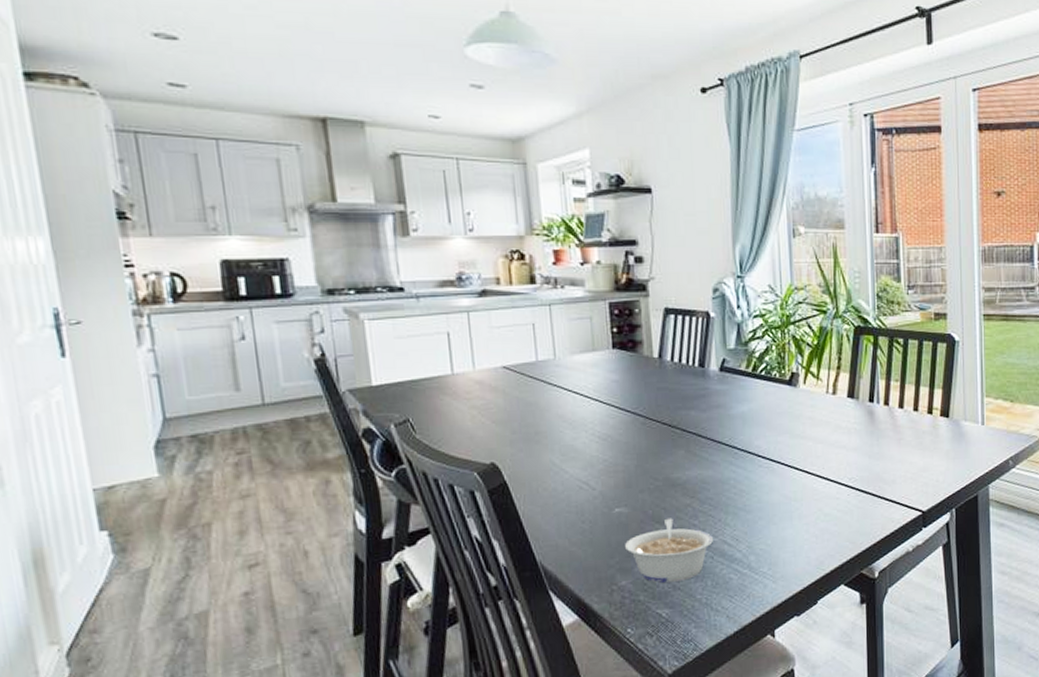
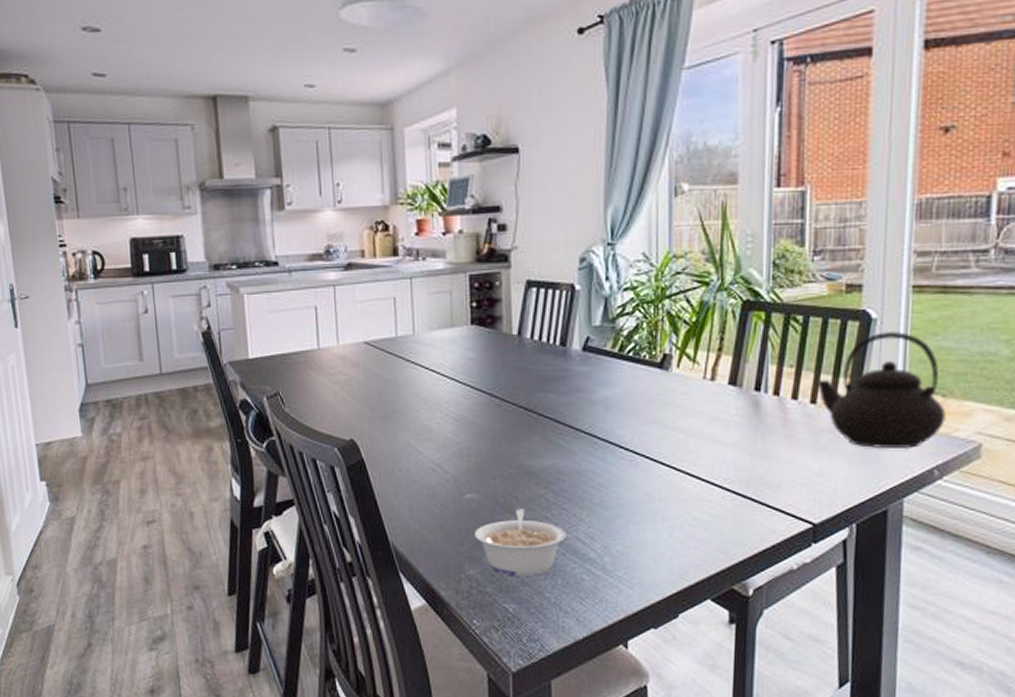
teapot: none [917,350,1014,446] -> present [817,330,946,448]

